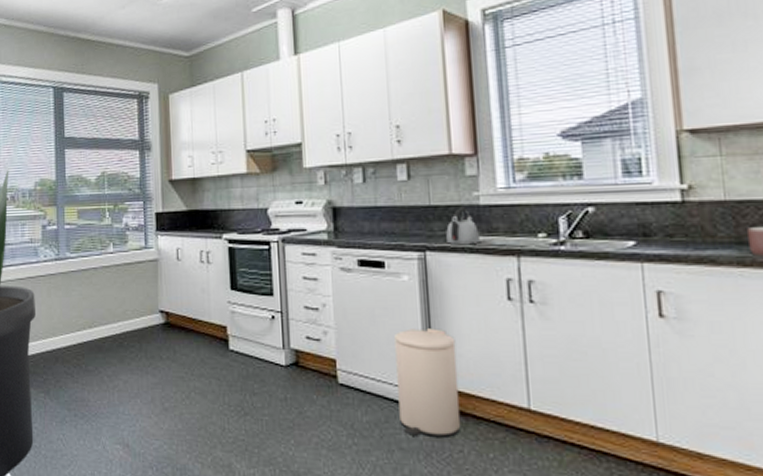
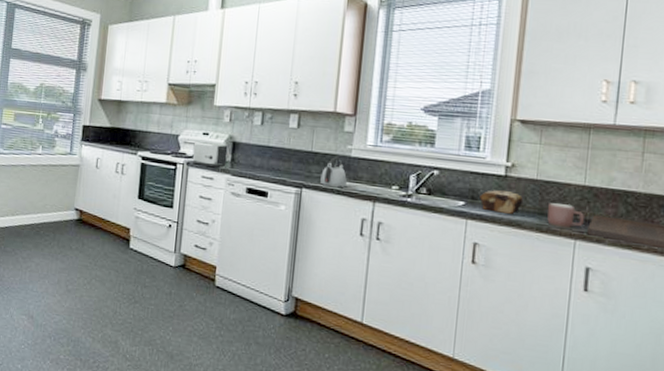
toaster: none [286,211,329,242] -> present [192,141,228,168]
pedal bin: present [394,328,461,437] -> none [260,249,314,338]
bread loaf: none [653,220,713,250] -> present [479,190,524,215]

